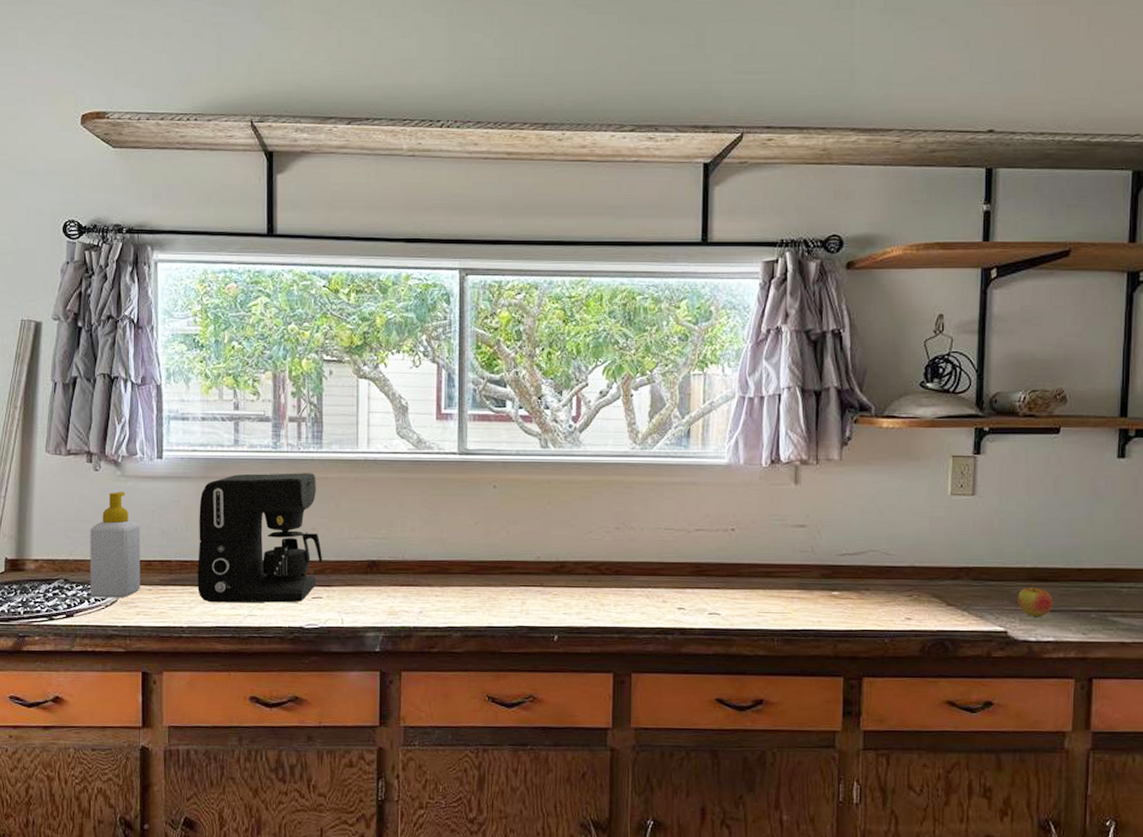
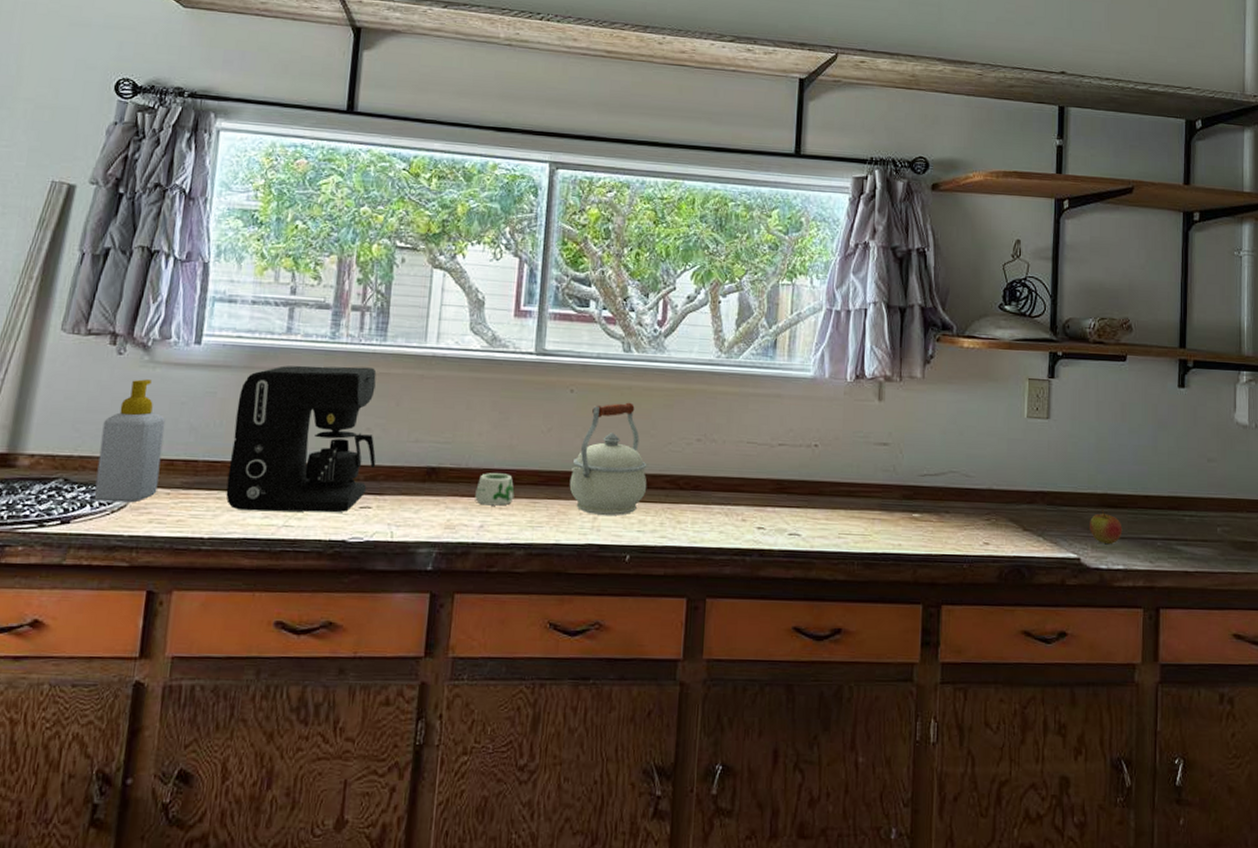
mug: none [413,564,448,594] -> present [475,473,515,506]
kettle: none [498,495,571,600] -> present [569,402,647,516]

